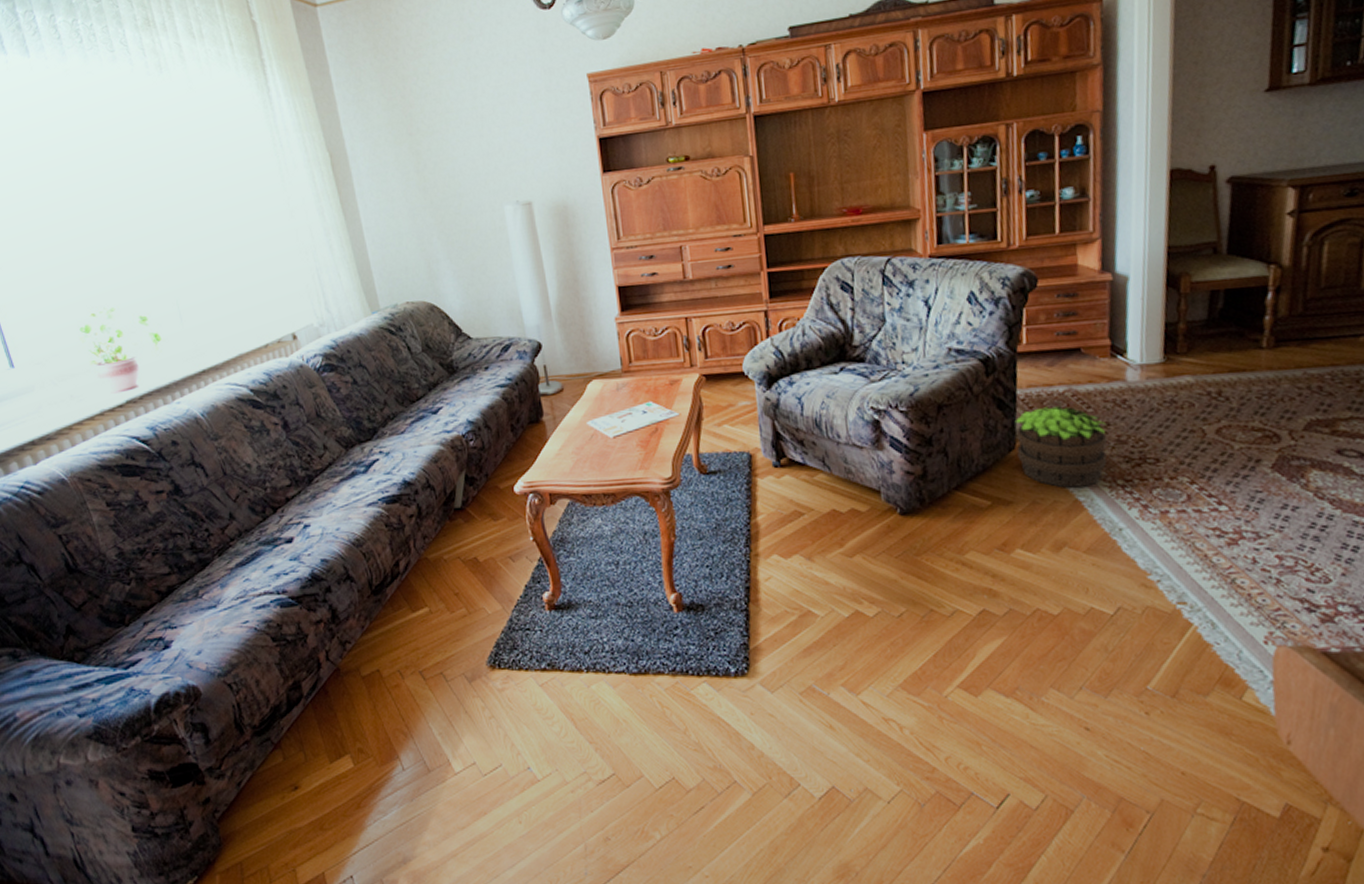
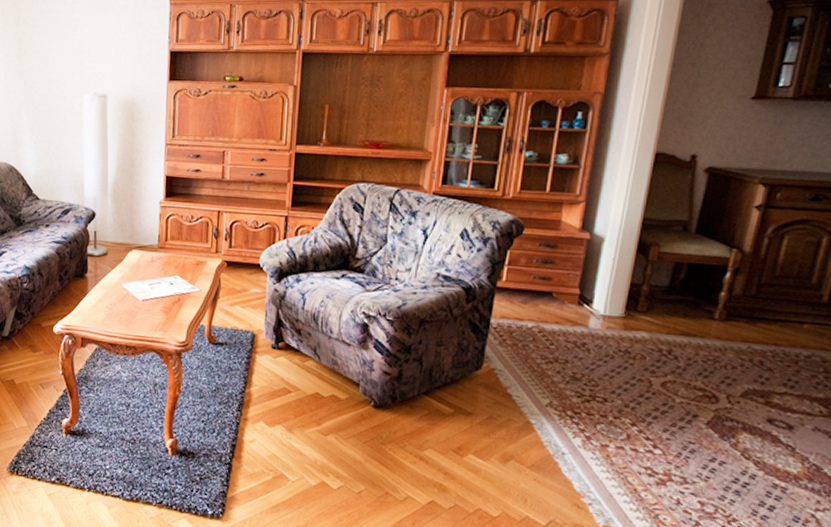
potted plant: present [1016,406,1108,488] -> none [483,337,564,412]

